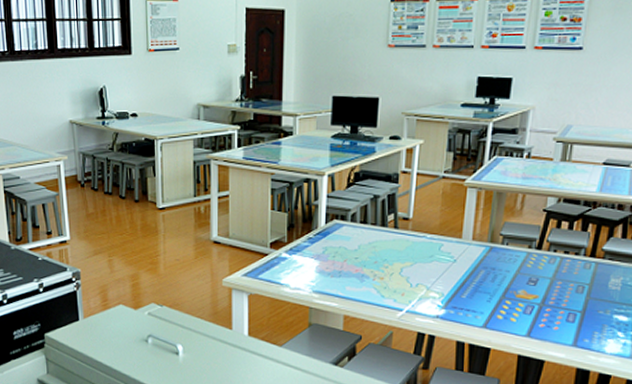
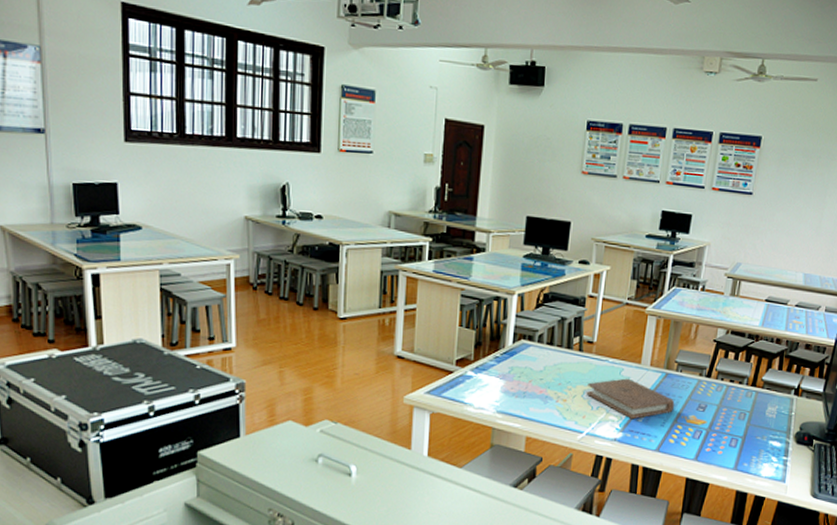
book: none [404,254,502,295] -> present [586,378,675,419]

